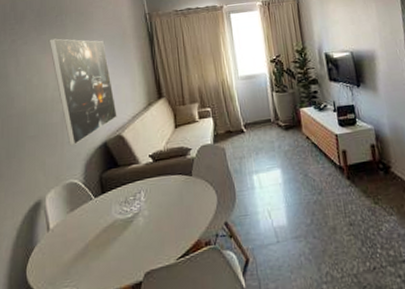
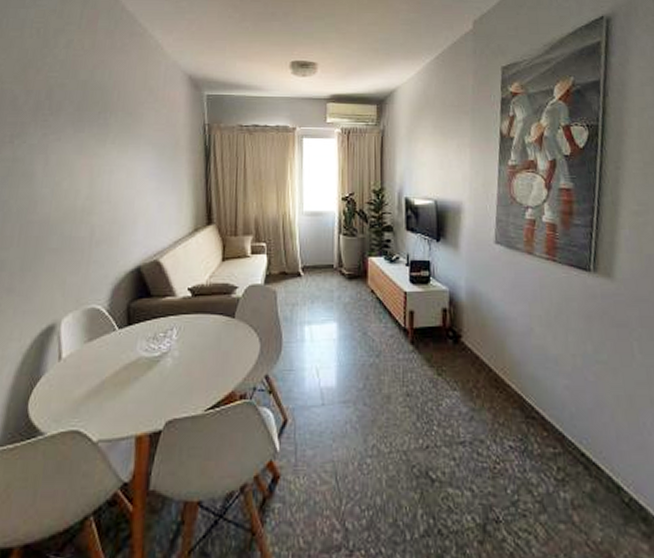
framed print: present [49,38,117,147] -> none [86,139,157,267]

